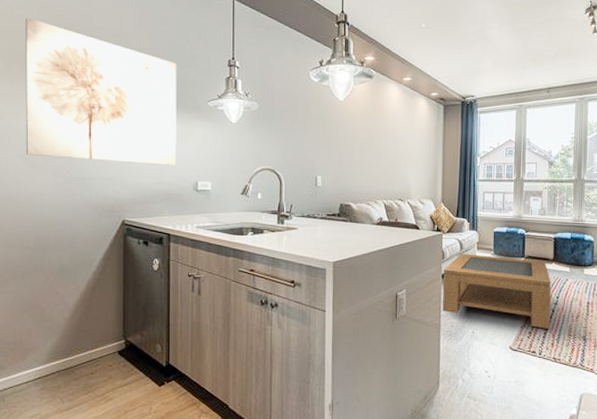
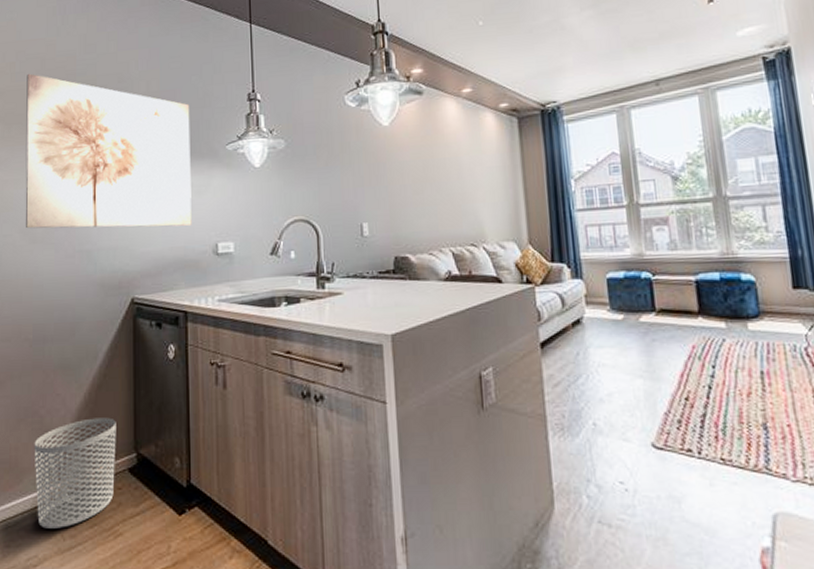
waste bin: none [36,312,108,394] -> present [34,417,116,529]
coffee table: present [443,254,551,329] -> none [542,311,708,415]

